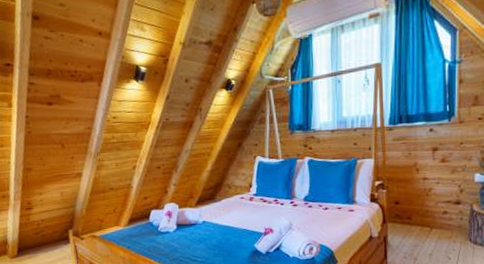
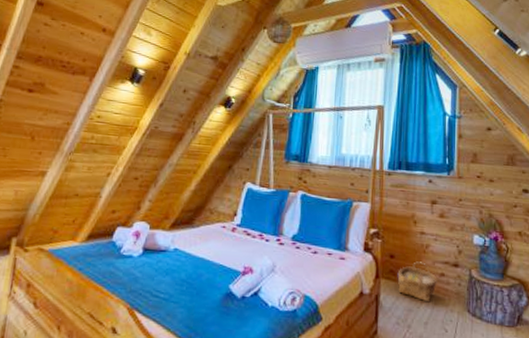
woven basket: none [403,204,440,238] -> present [397,261,437,302]

